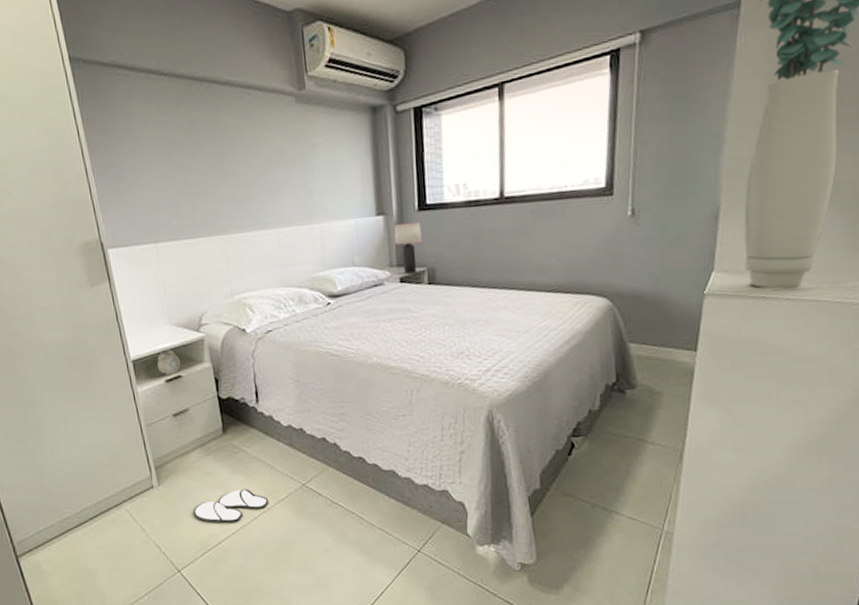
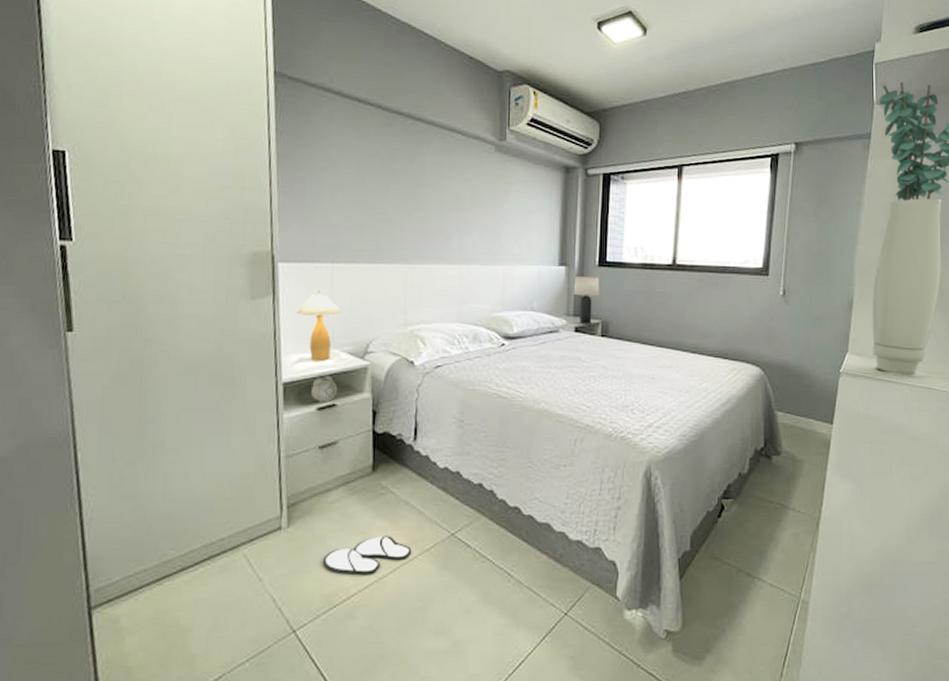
table lamp: none [132,271,172,338] -> present [297,291,342,361]

